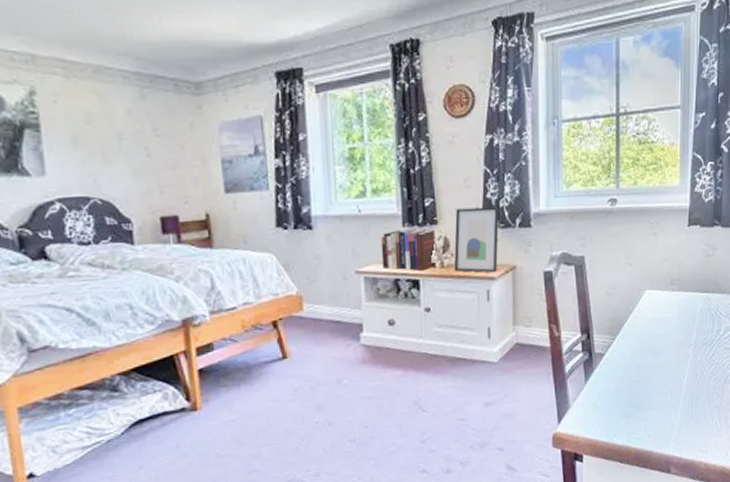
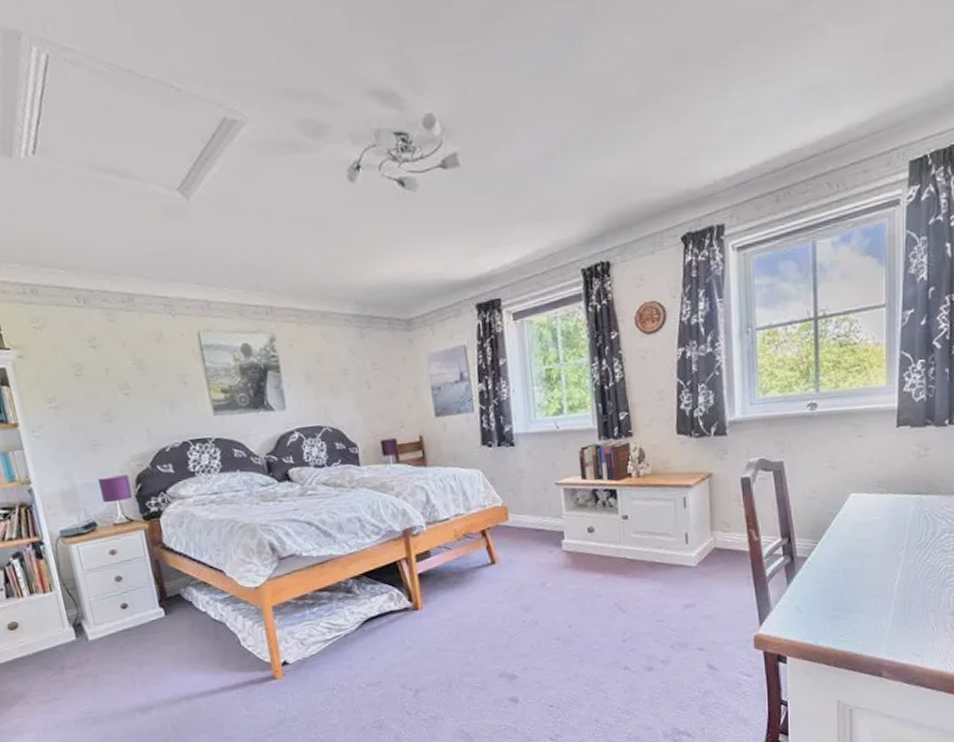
picture frame: present [454,206,500,273] -> none [649,416,694,482]

